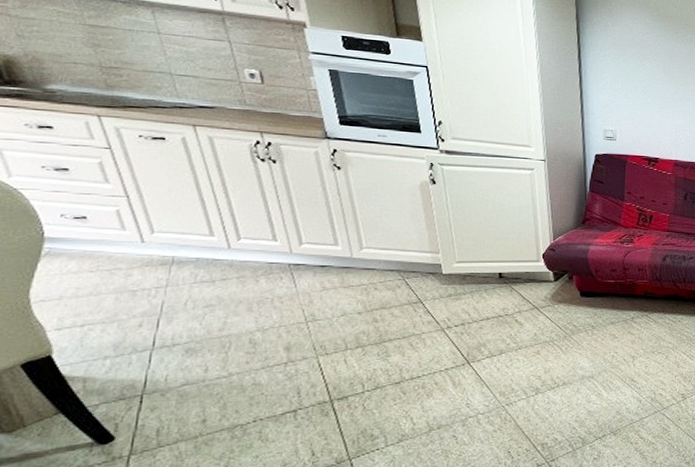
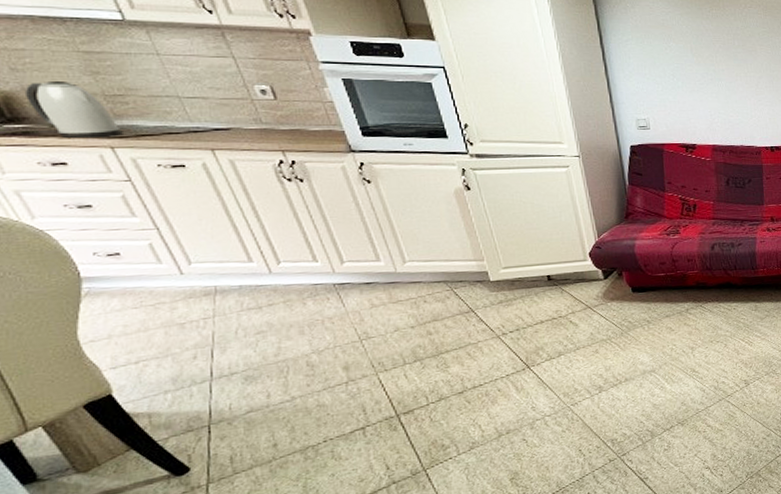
kettle: none [25,49,112,106] -> present [24,82,123,139]

